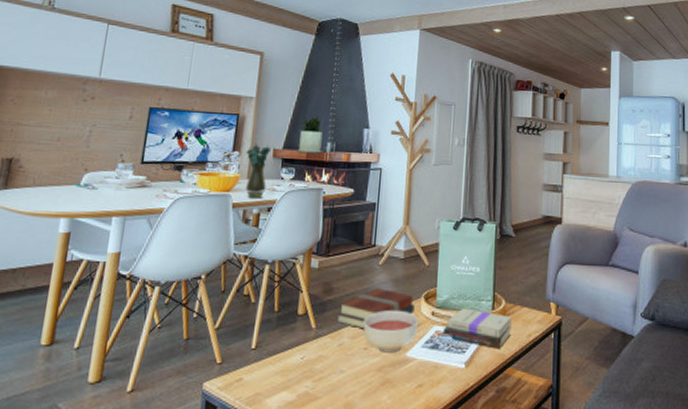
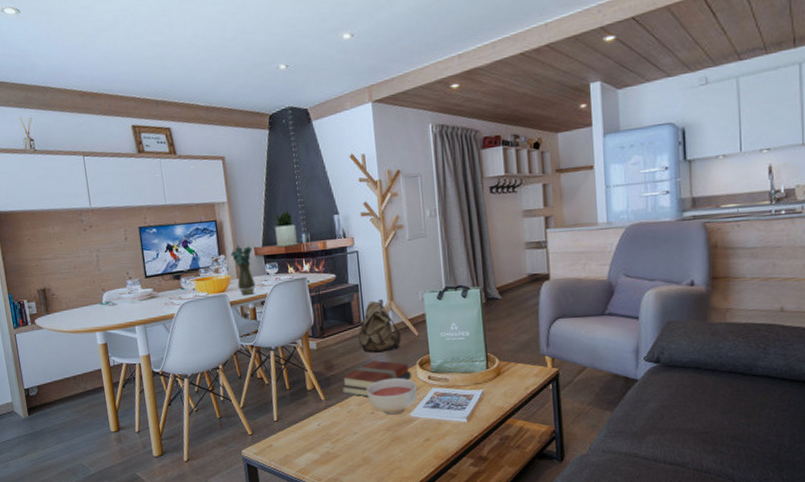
backpack: none [365,222,411,281] -> present [358,299,401,354]
books: present [442,308,512,349] -> none [441,369,508,403]

